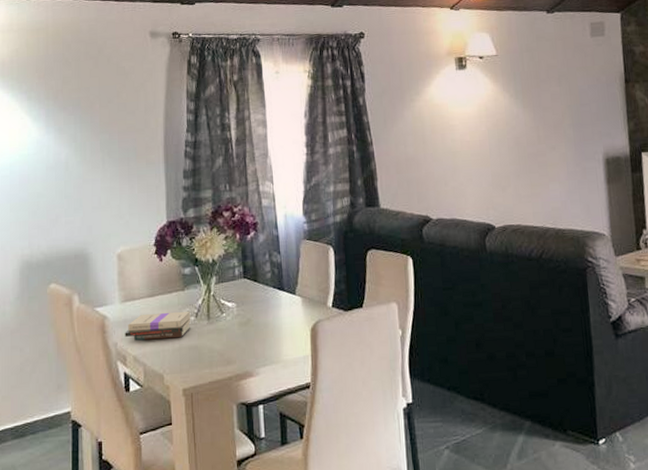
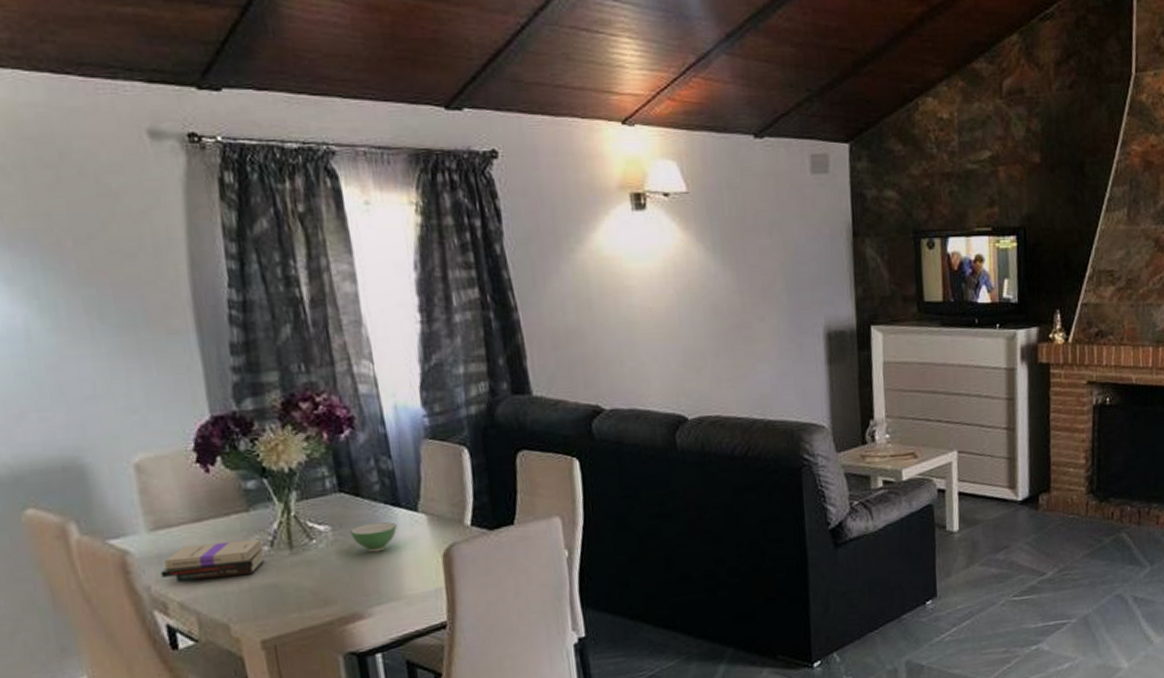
bowl: none [248,302,280,325] -> present [350,522,397,553]

